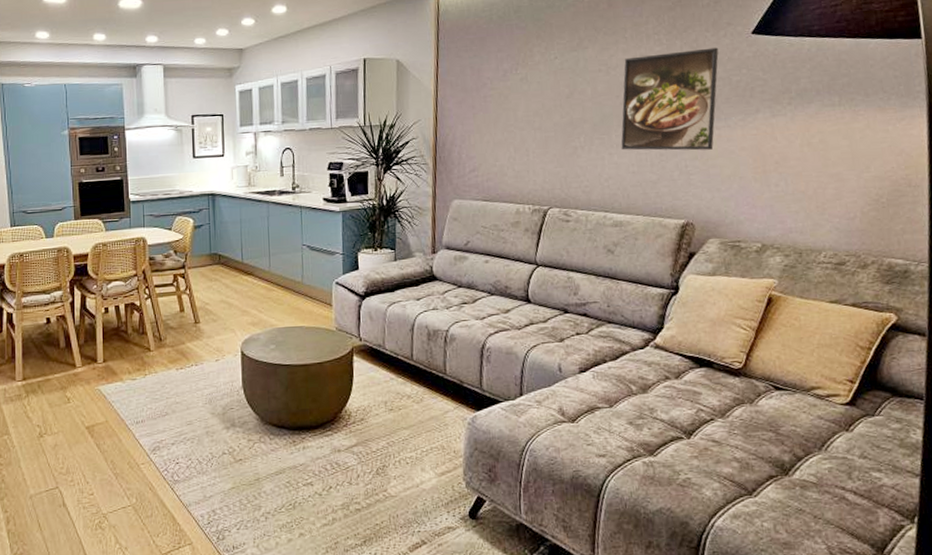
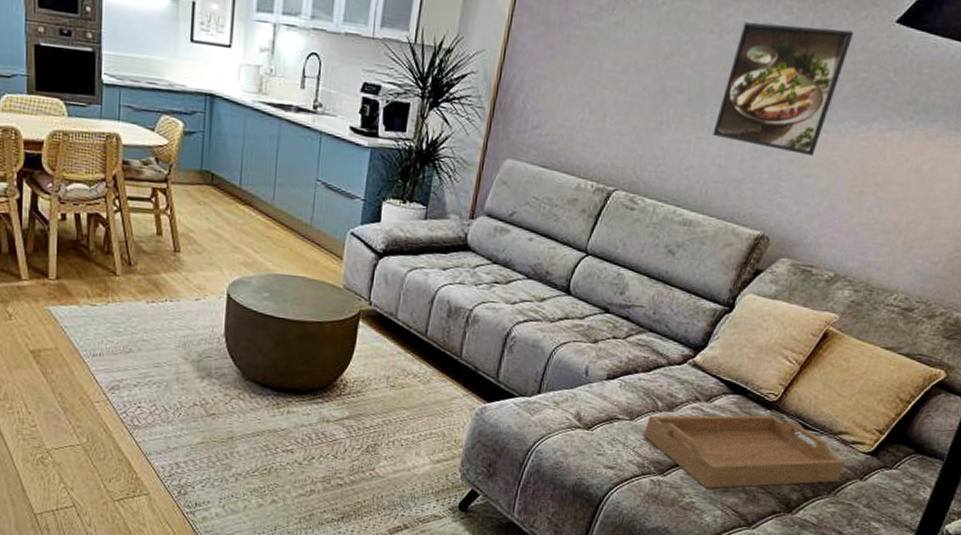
serving tray: none [625,382,827,463] -> present [643,415,846,489]

